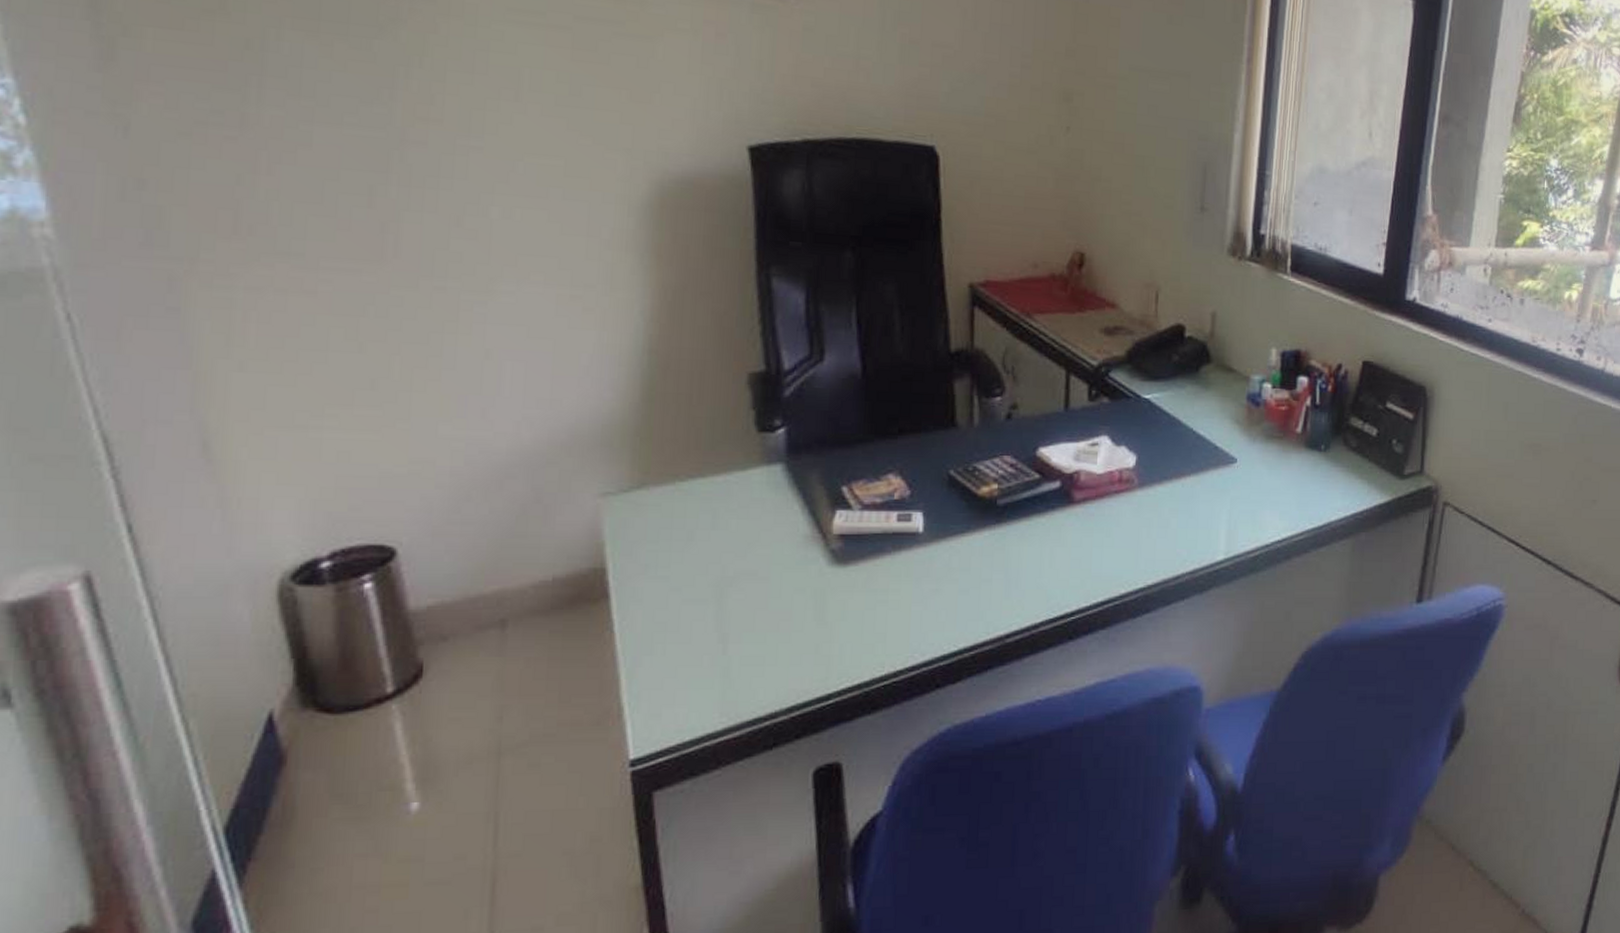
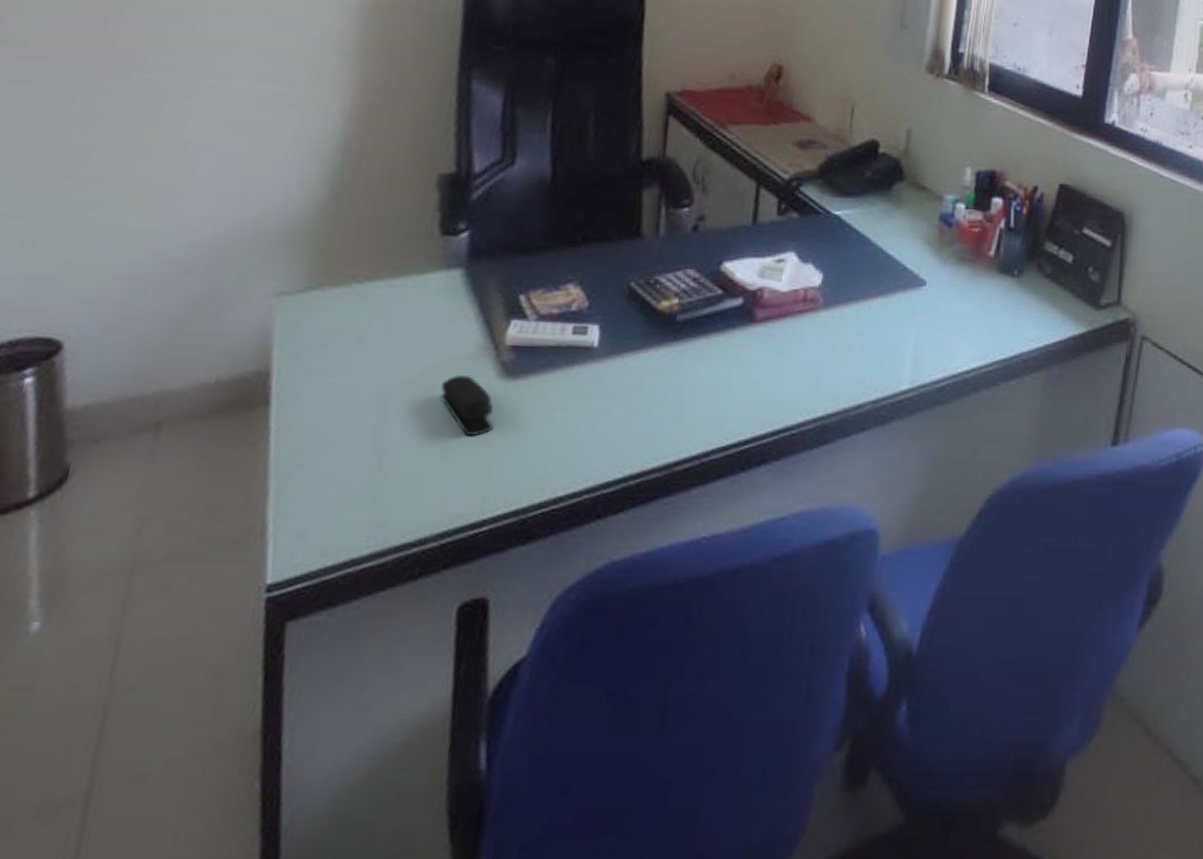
stapler: none [773,563,829,619] -> present [440,374,494,436]

